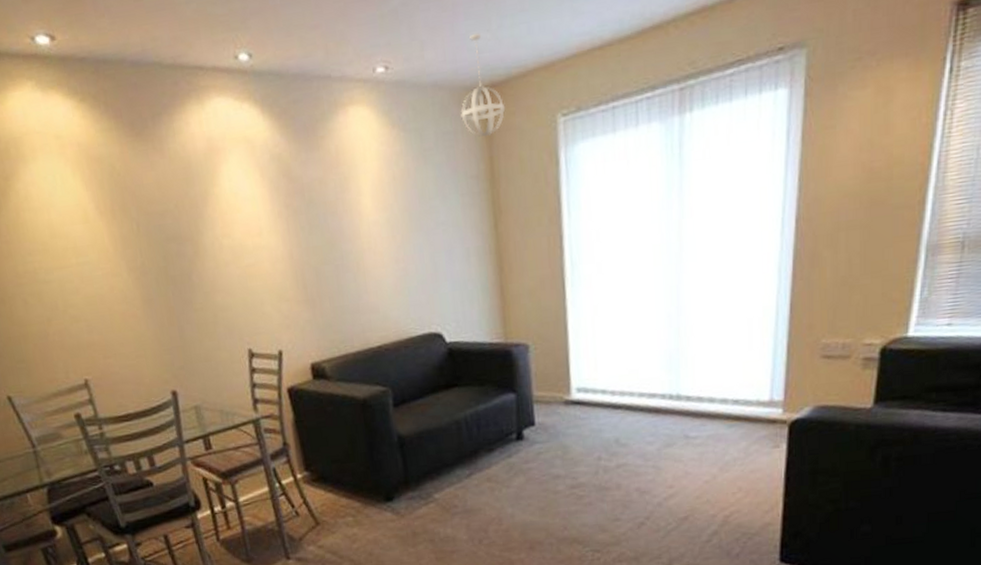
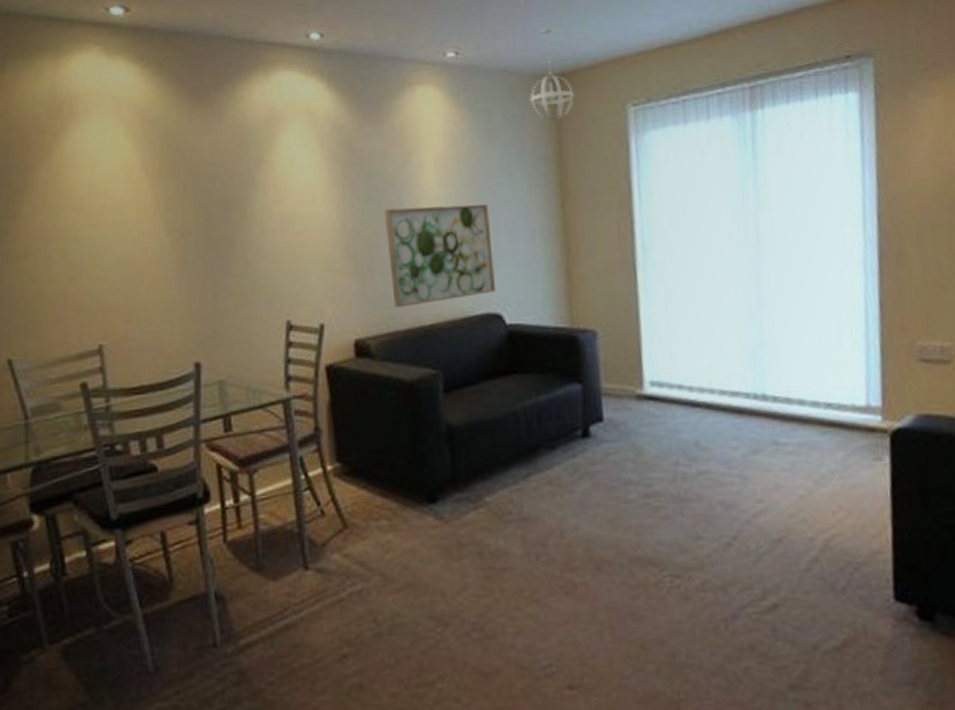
wall art: none [327,227,435,332] -> present [384,204,495,307]

